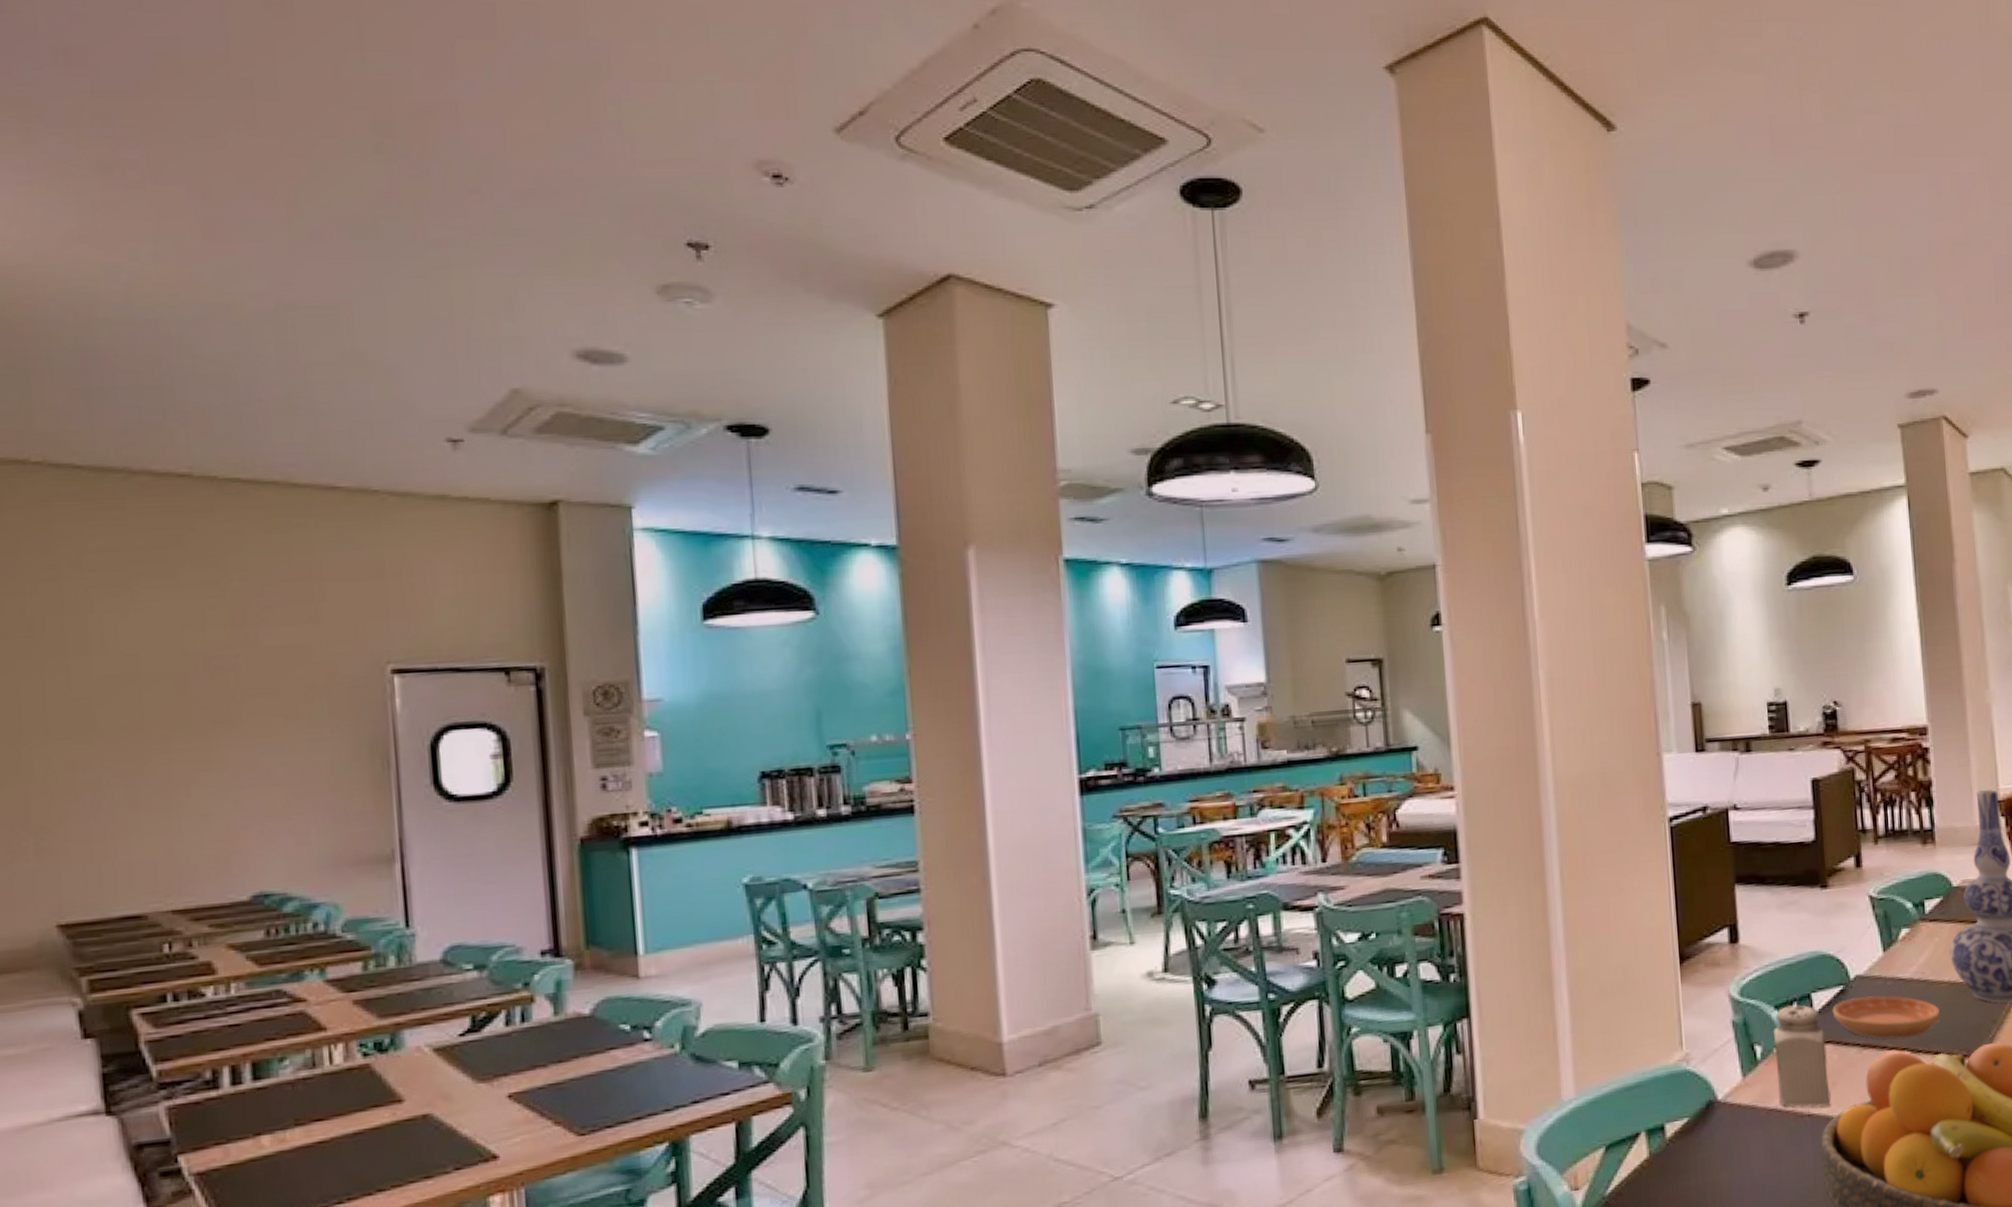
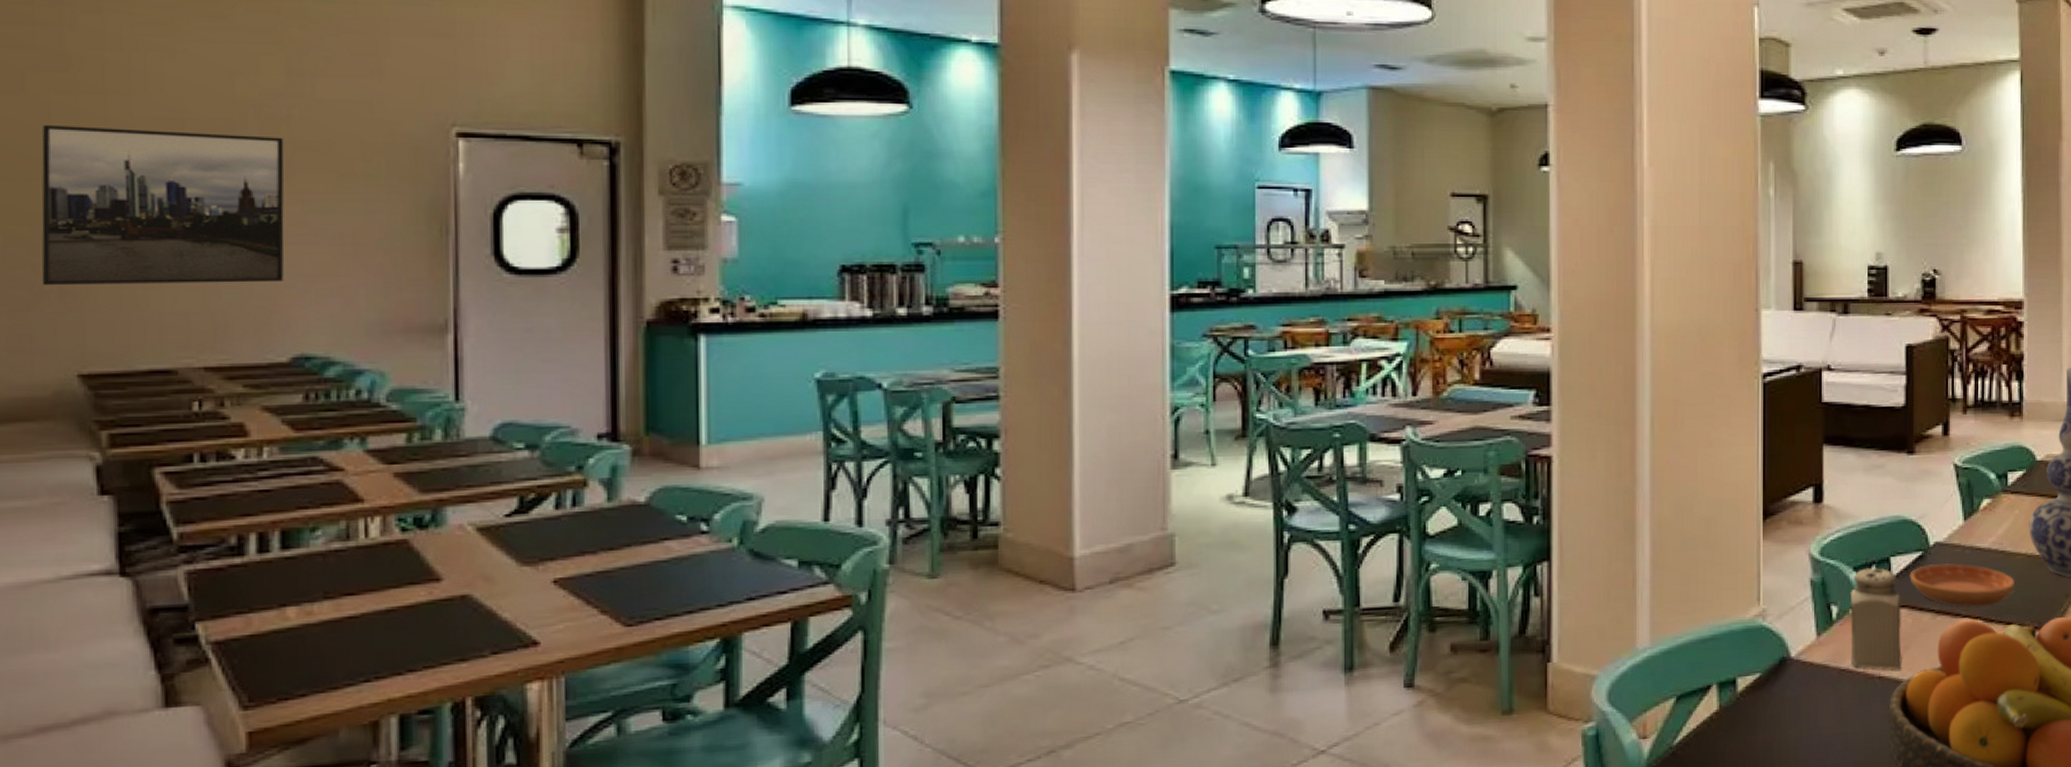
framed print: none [11,685,240,843] -> present [41,124,285,286]

